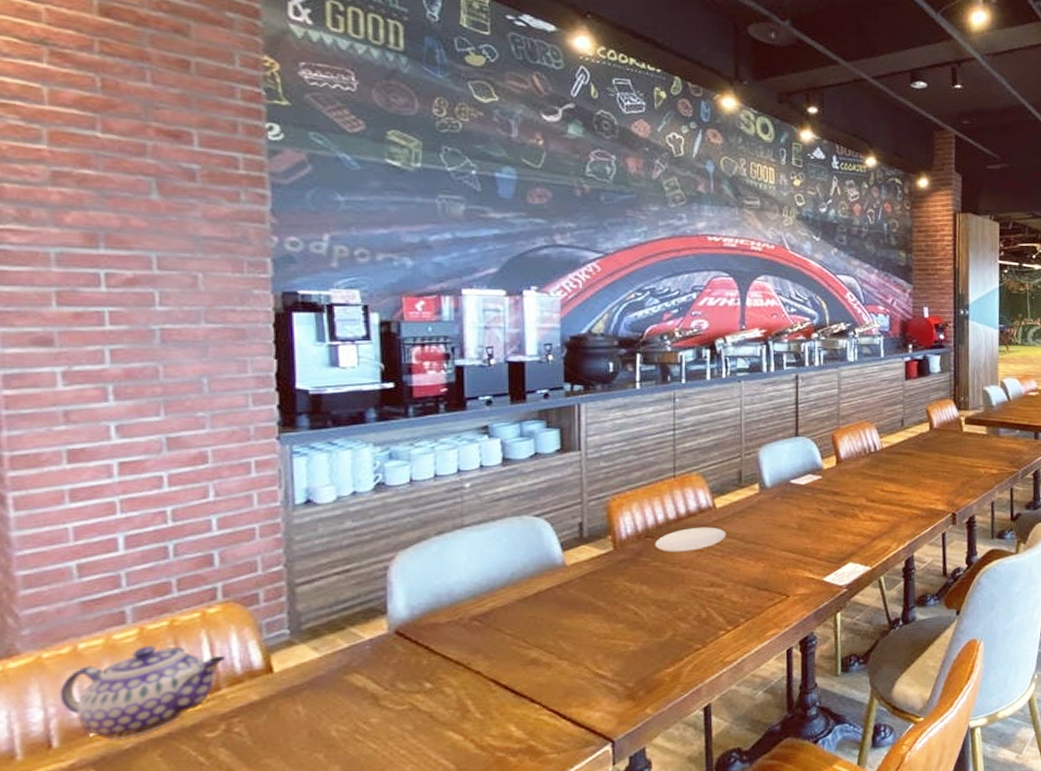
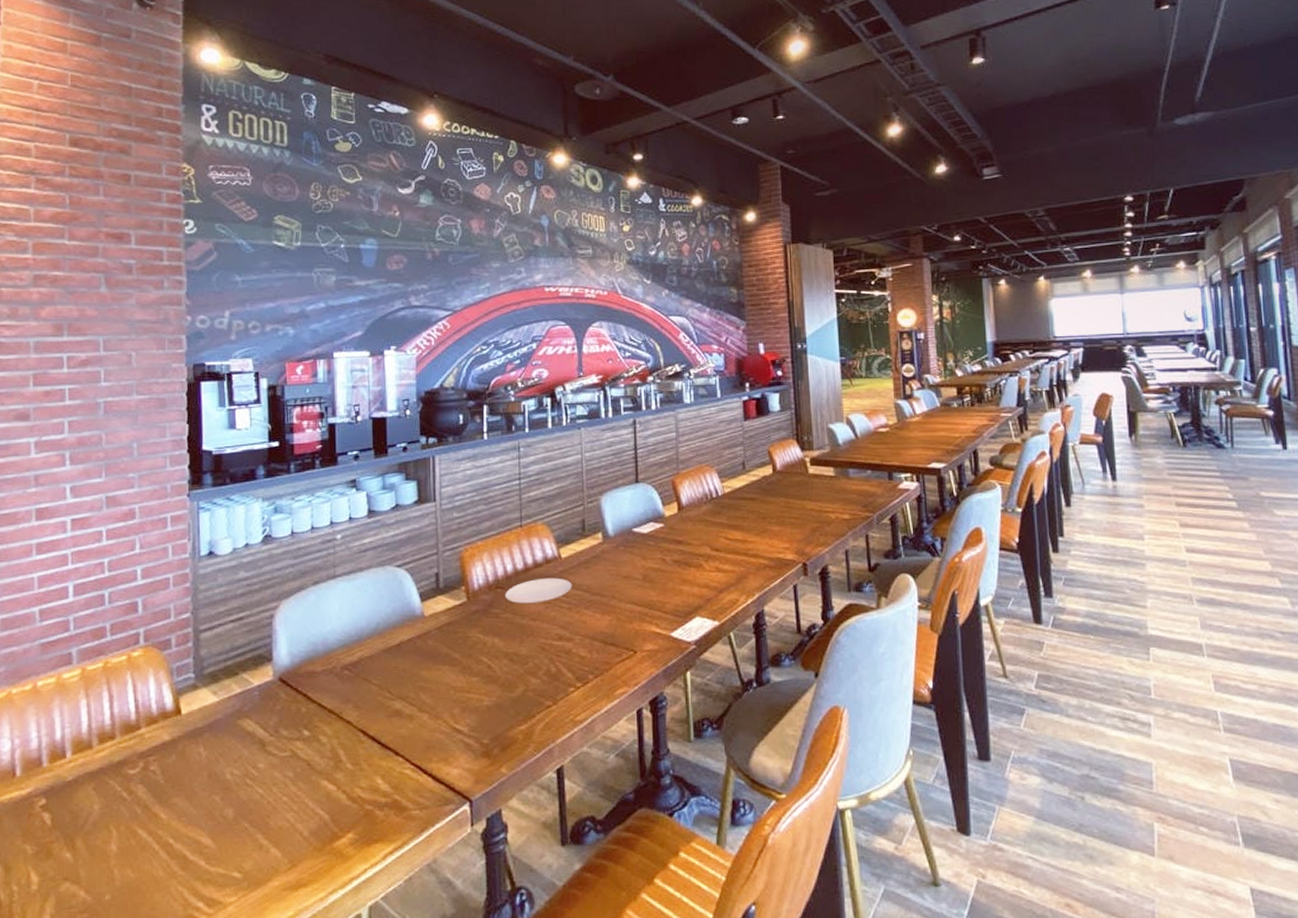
teapot: present [59,645,226,740] -> none [23,685,145,771]

